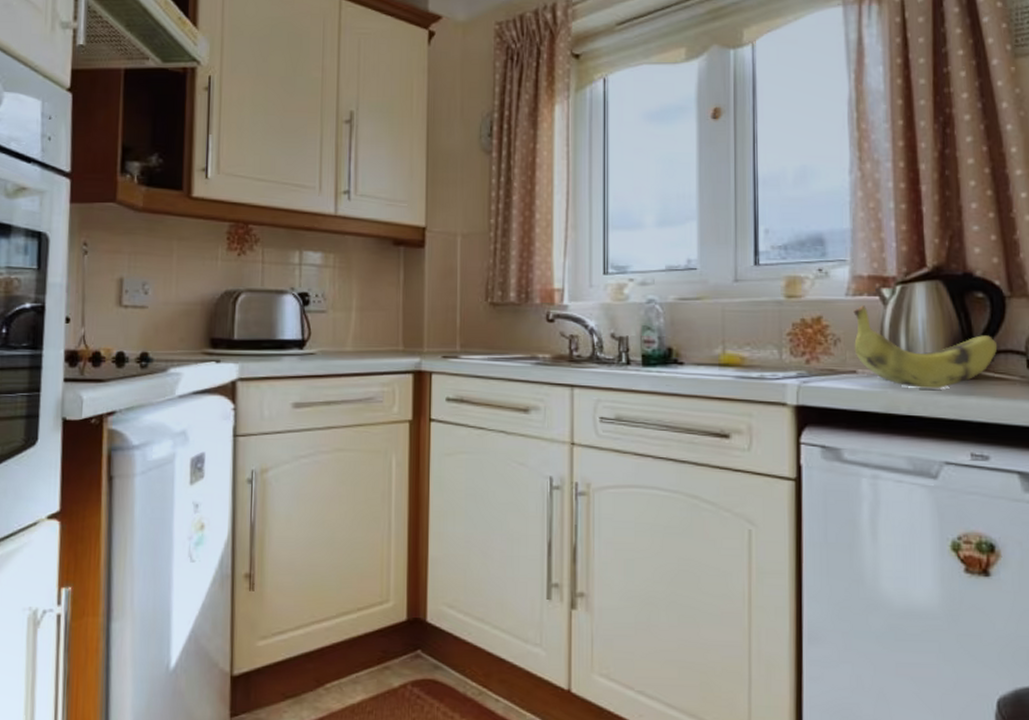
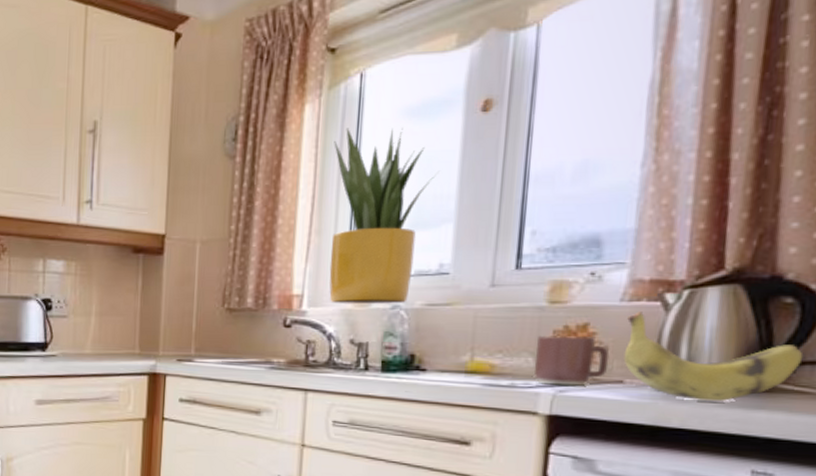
planter: none [583,128,680,299] -> present [329,128,439,305]
mug: none [779,328,842,376] -> present [533,335,610,386]

